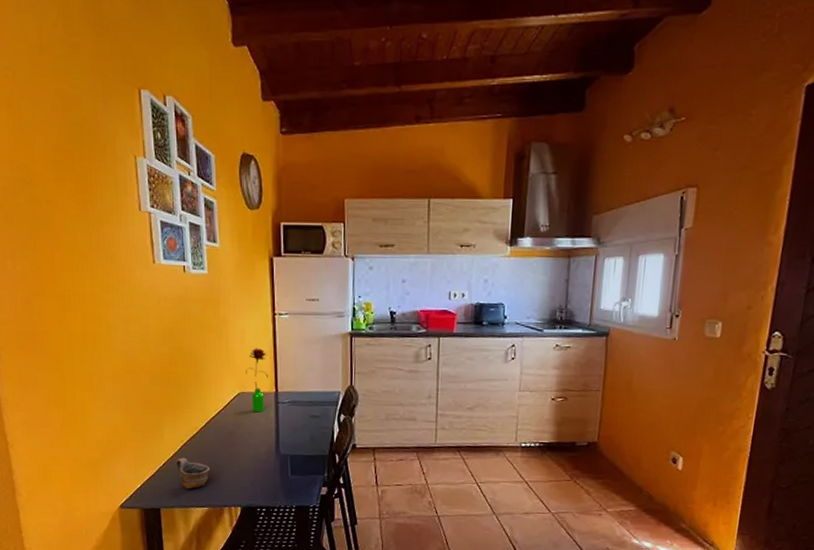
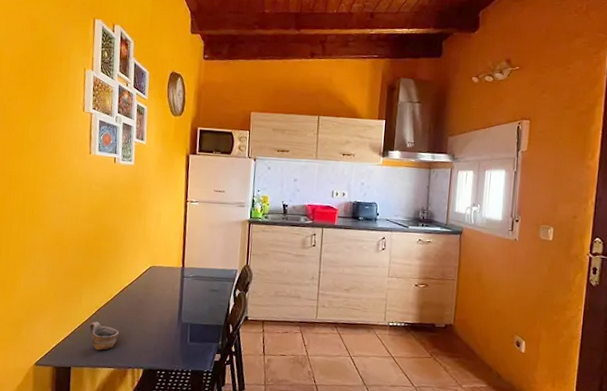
flower: present [246,348,268,413] -> none [158,229,178,285]

